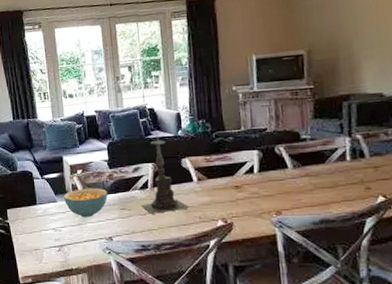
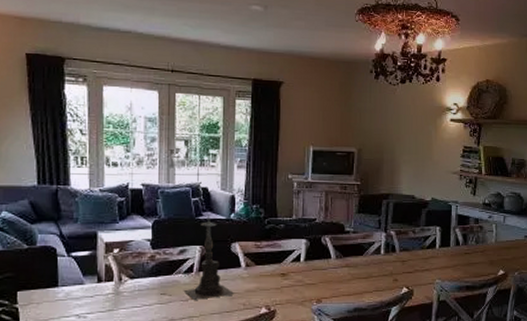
cereal bowl: present [63,187,108,218] -> none [93,269,147,303]

